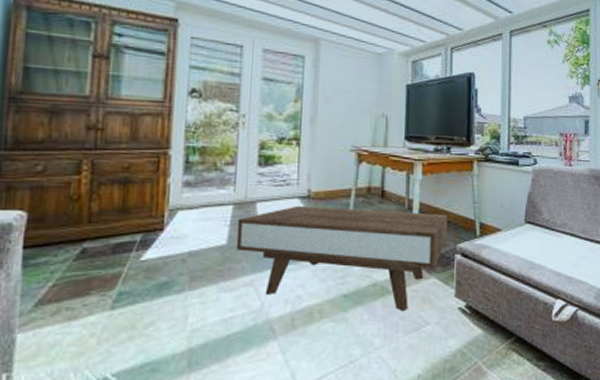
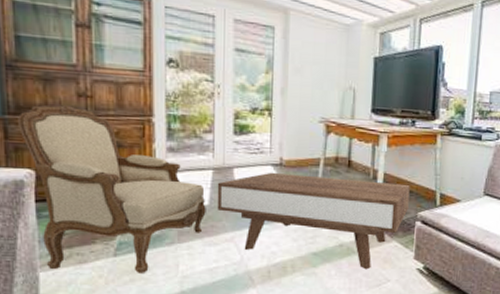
armchair: none [14,139,224,329] -> present [18,105,206,273]

